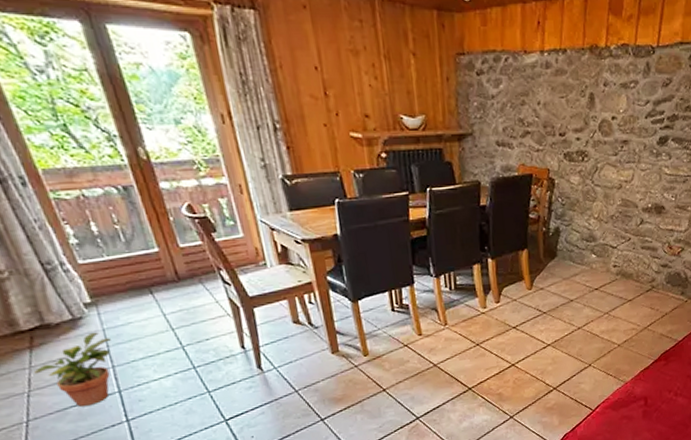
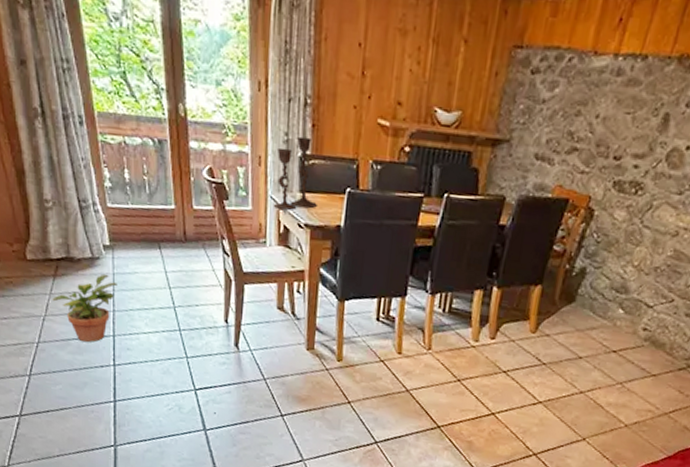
candlestick: none [256,159,310,232] -> present [273,136,317,211]

